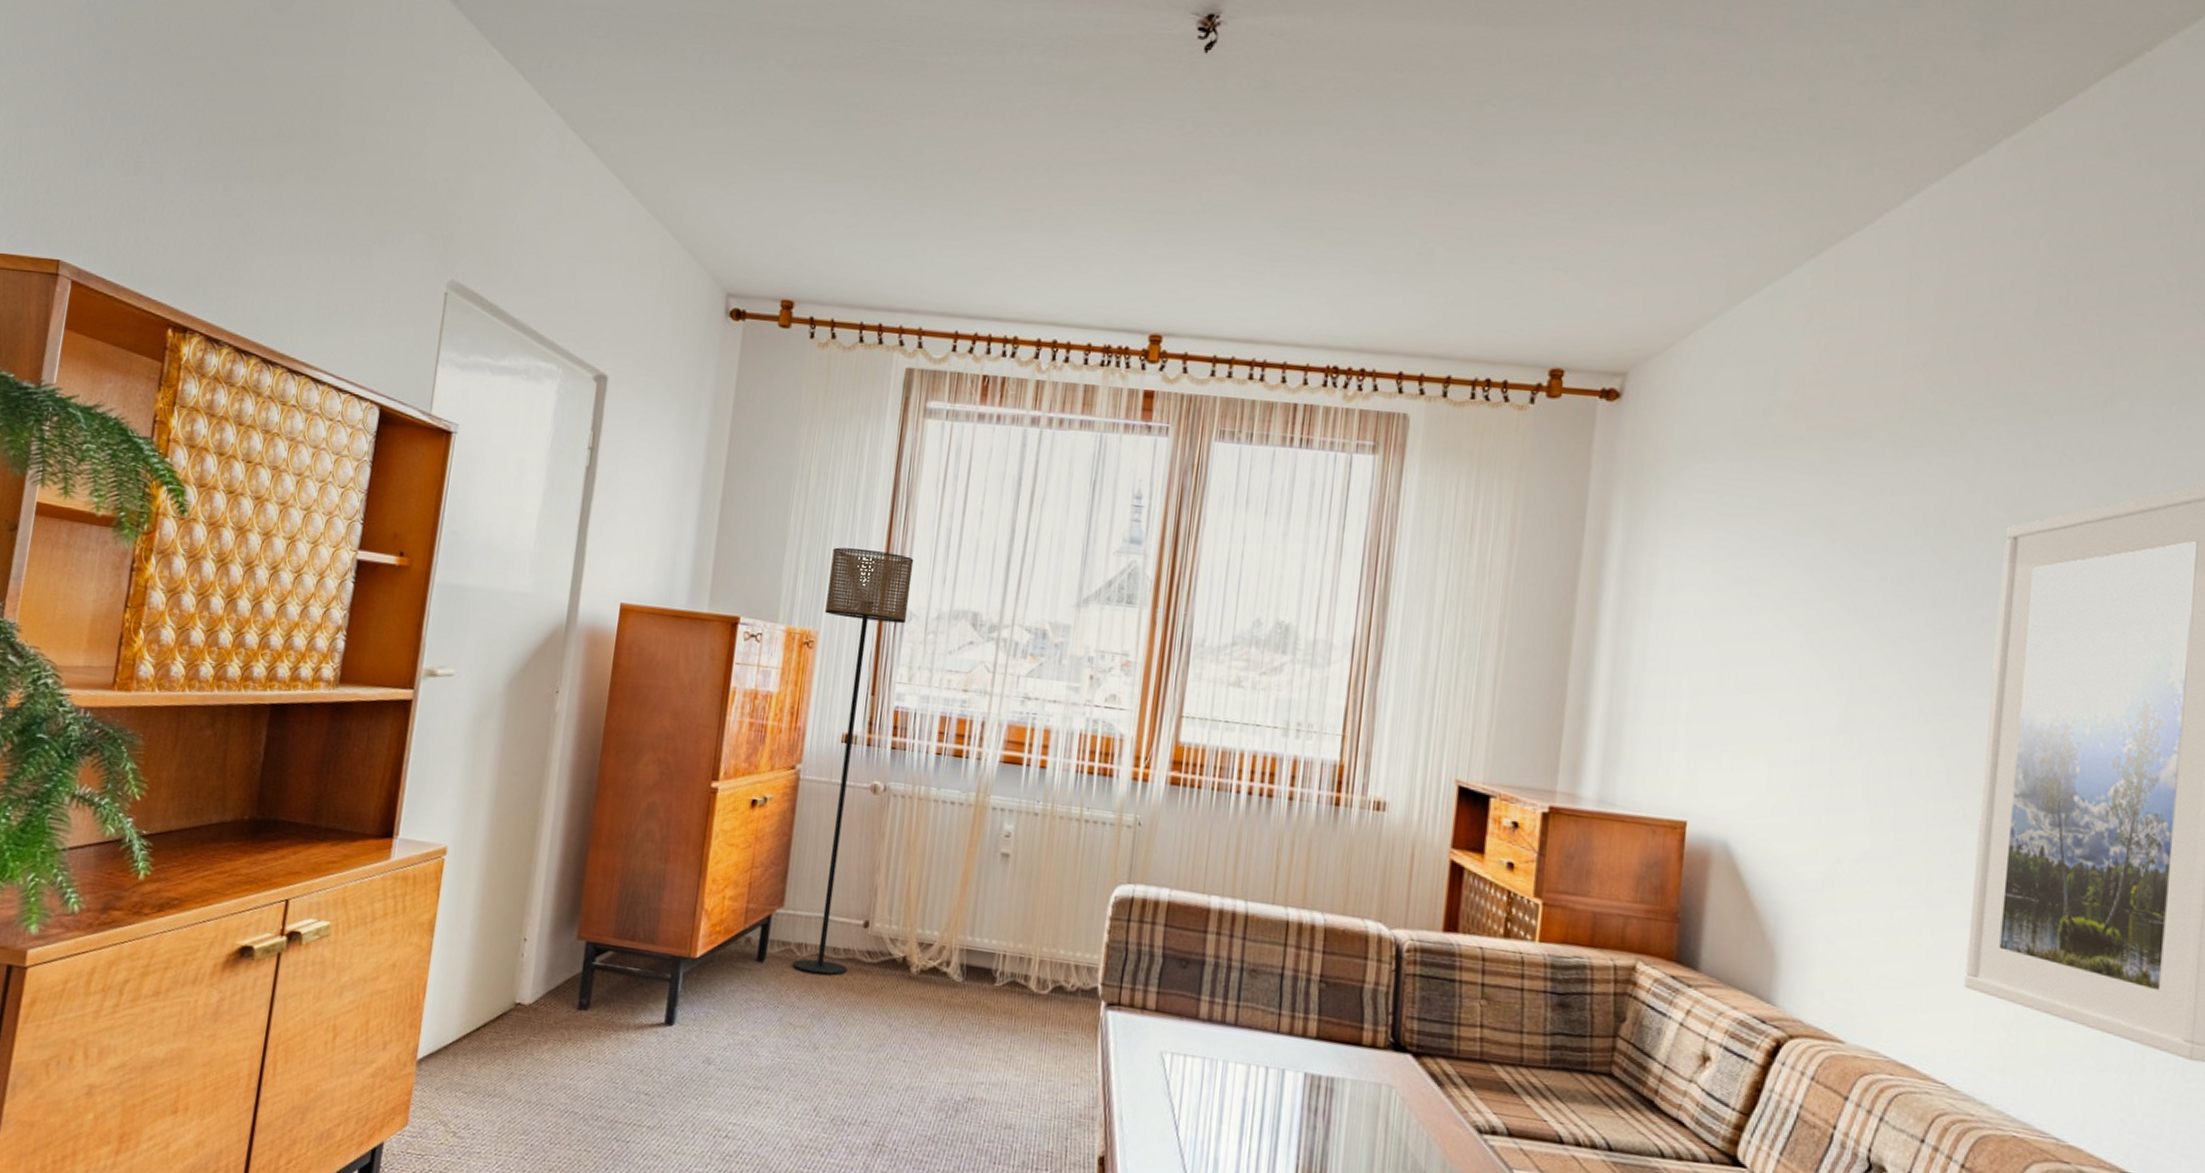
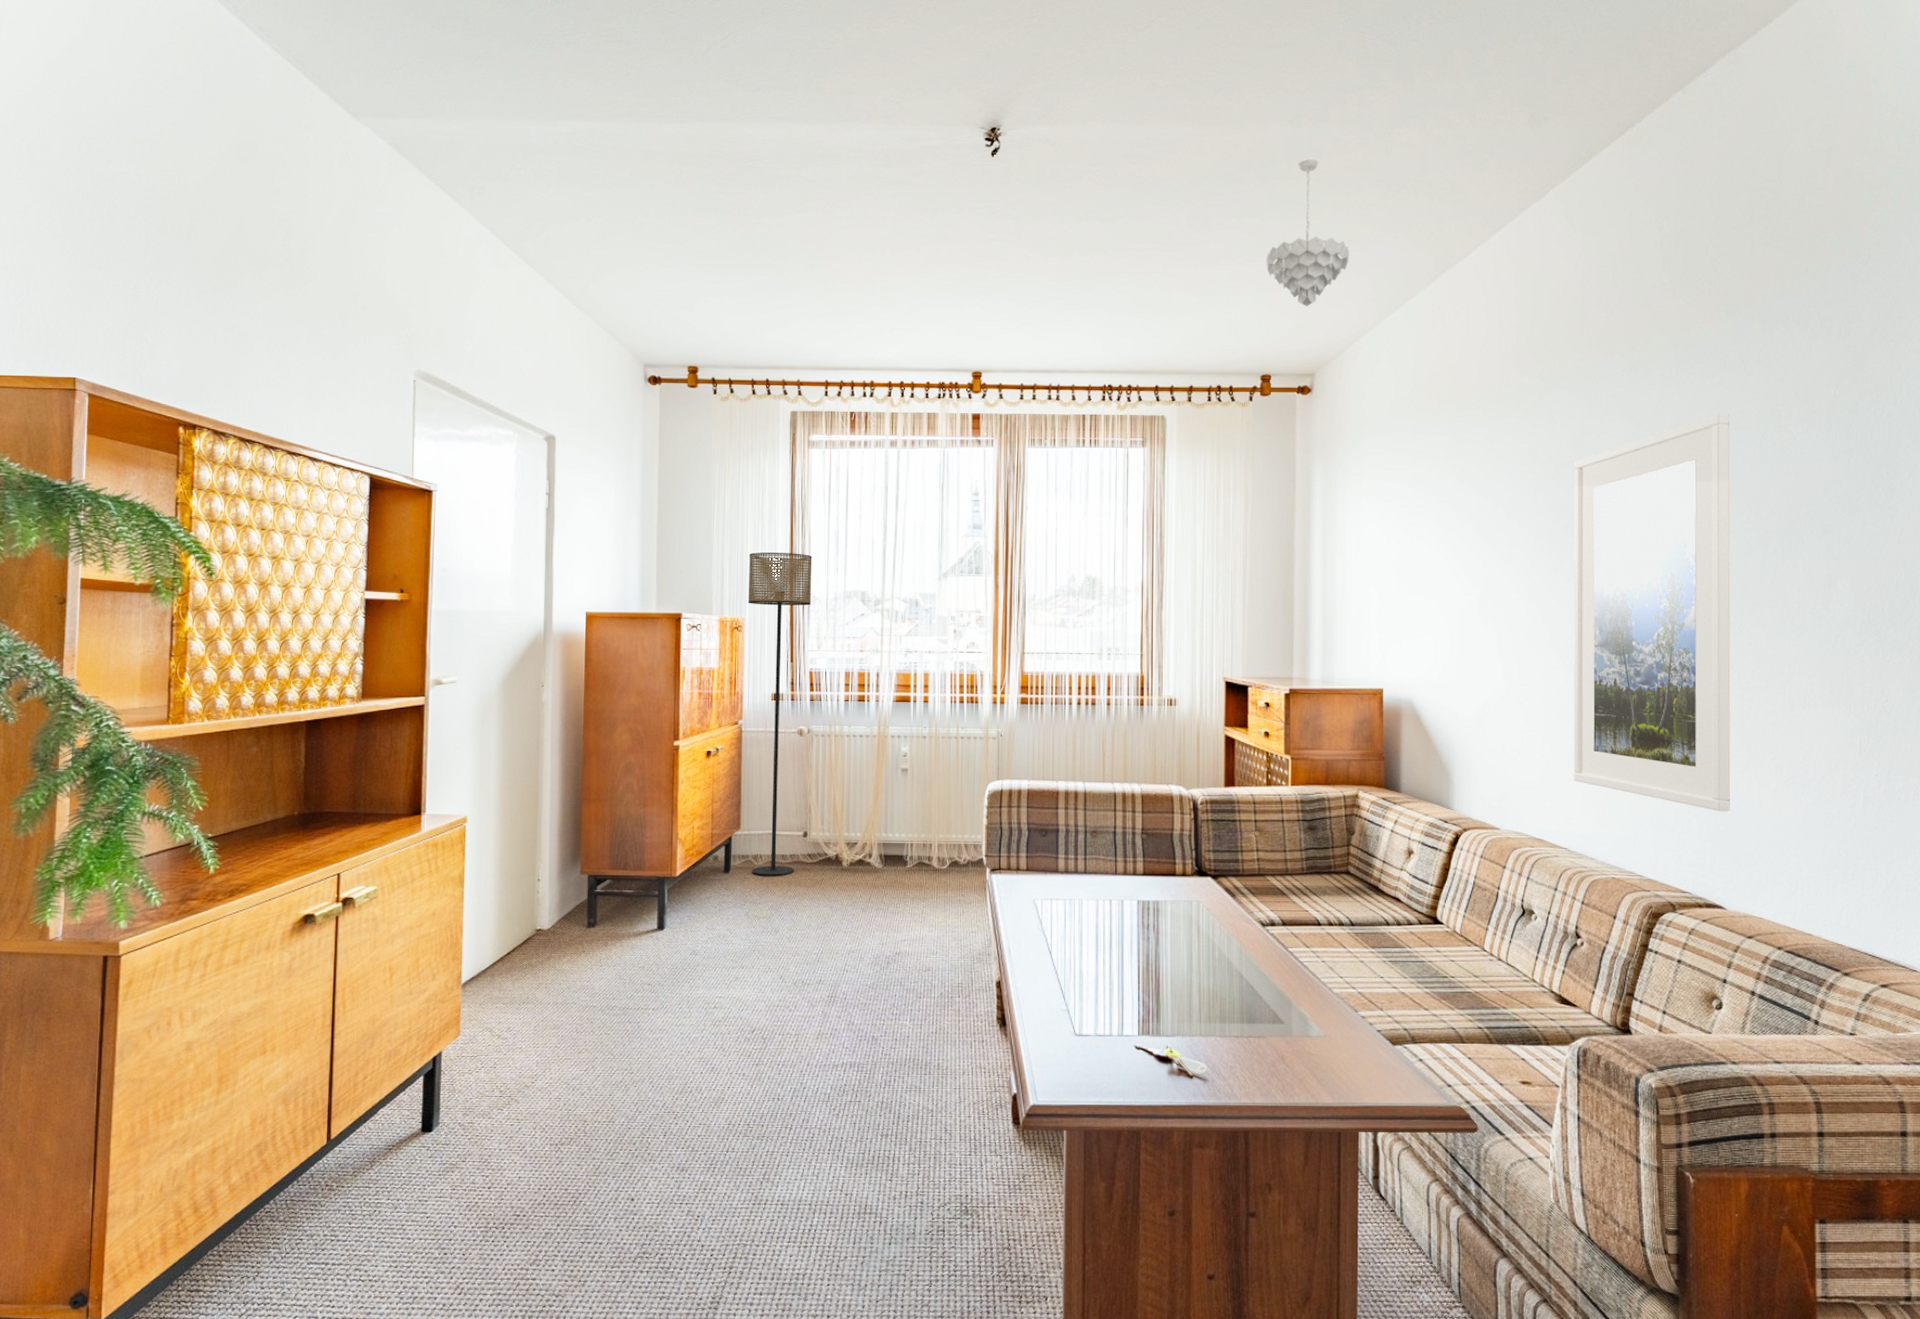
pendant light: none [1571,78,1695,280] -> present [1265,159,1350,306]

